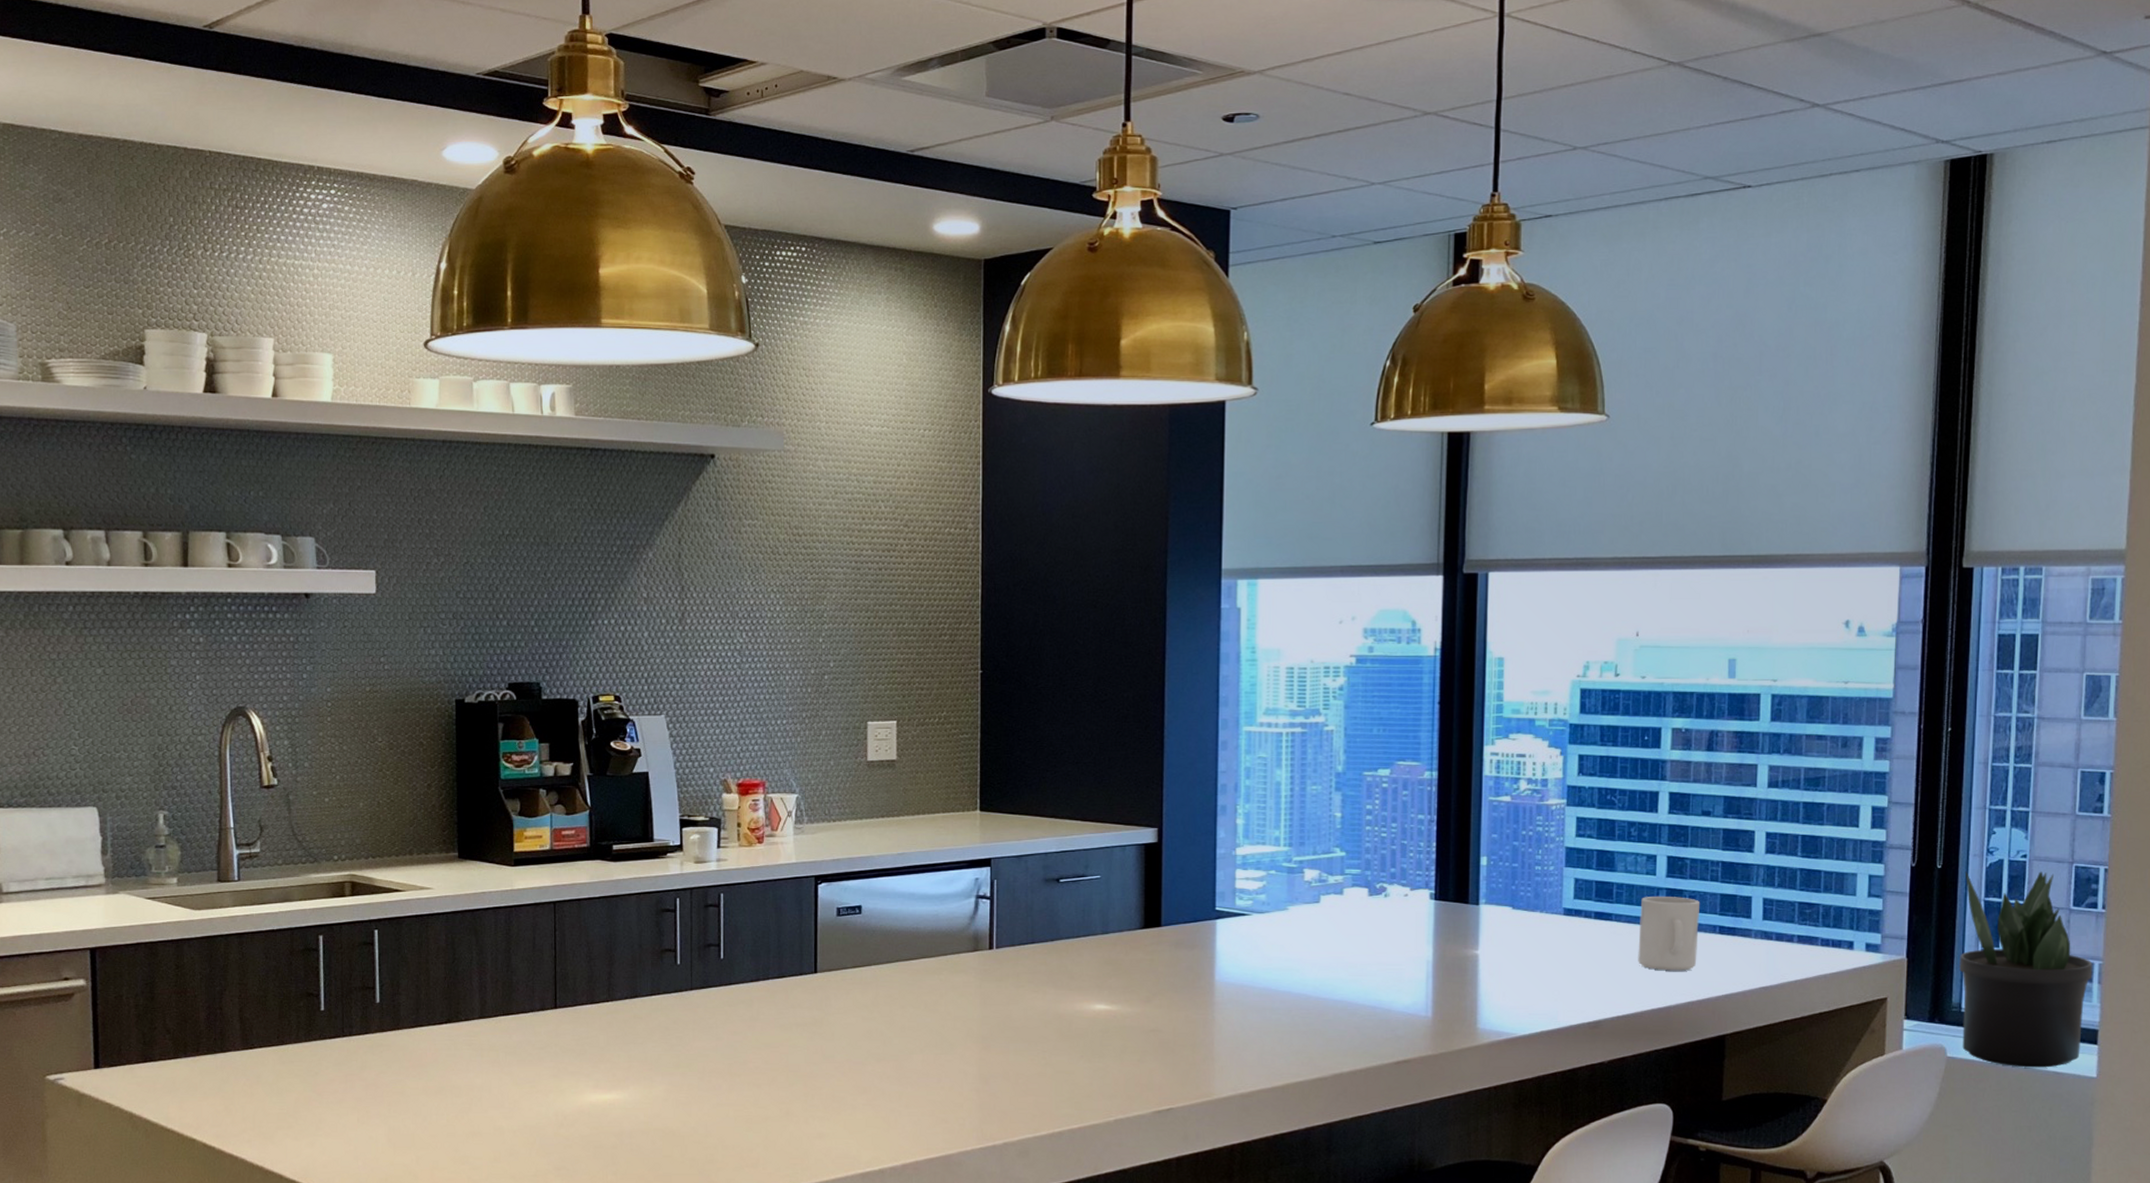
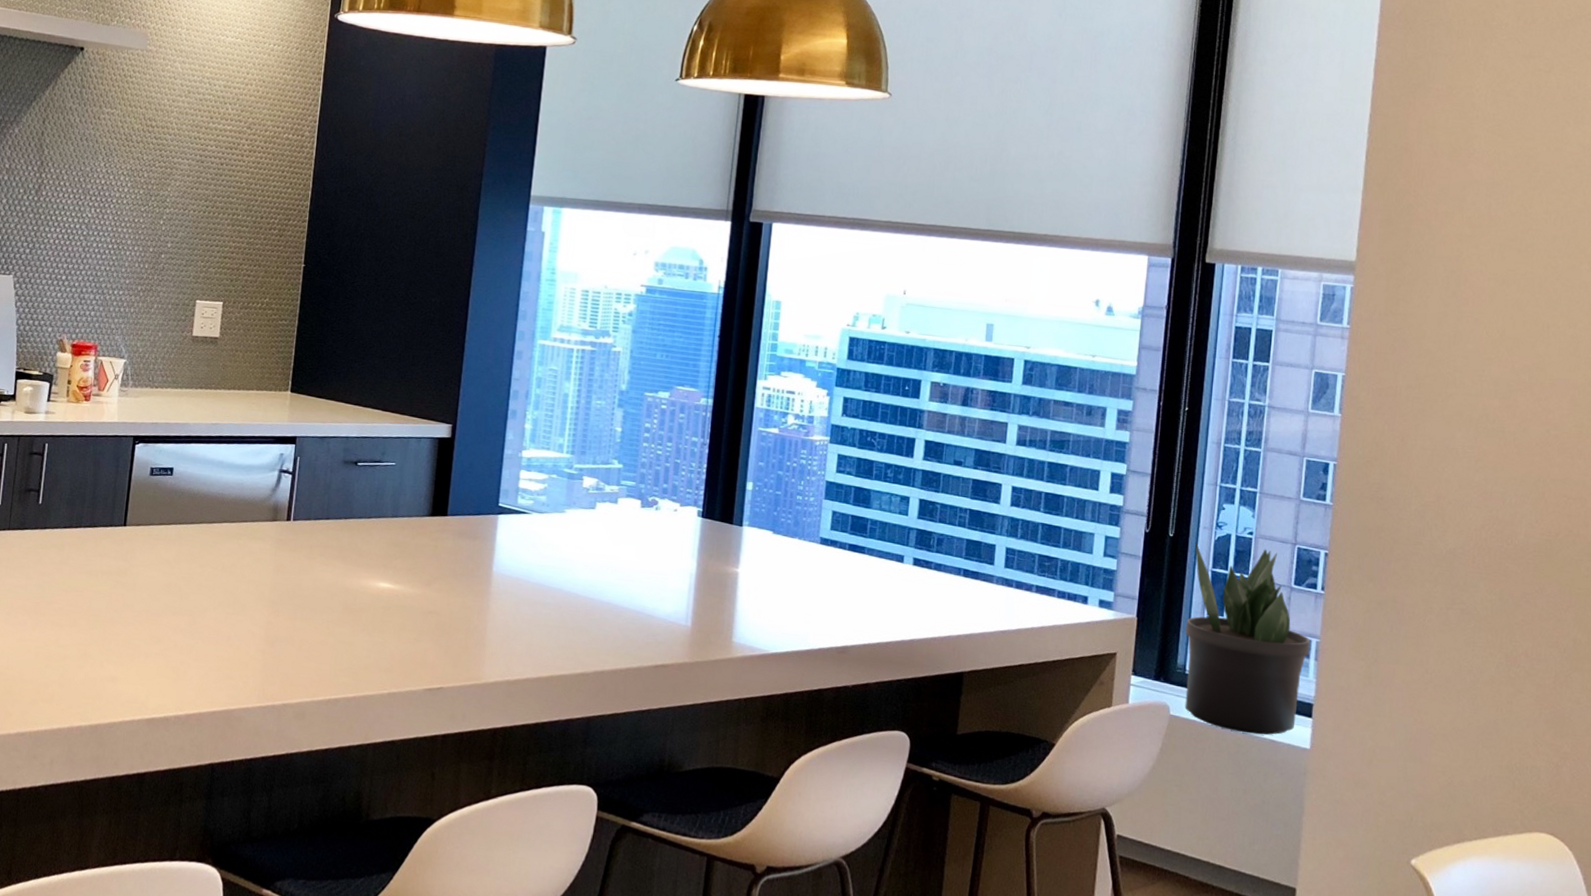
cup: present [1638,895,1701,971] -> none [886,534,948,608]

